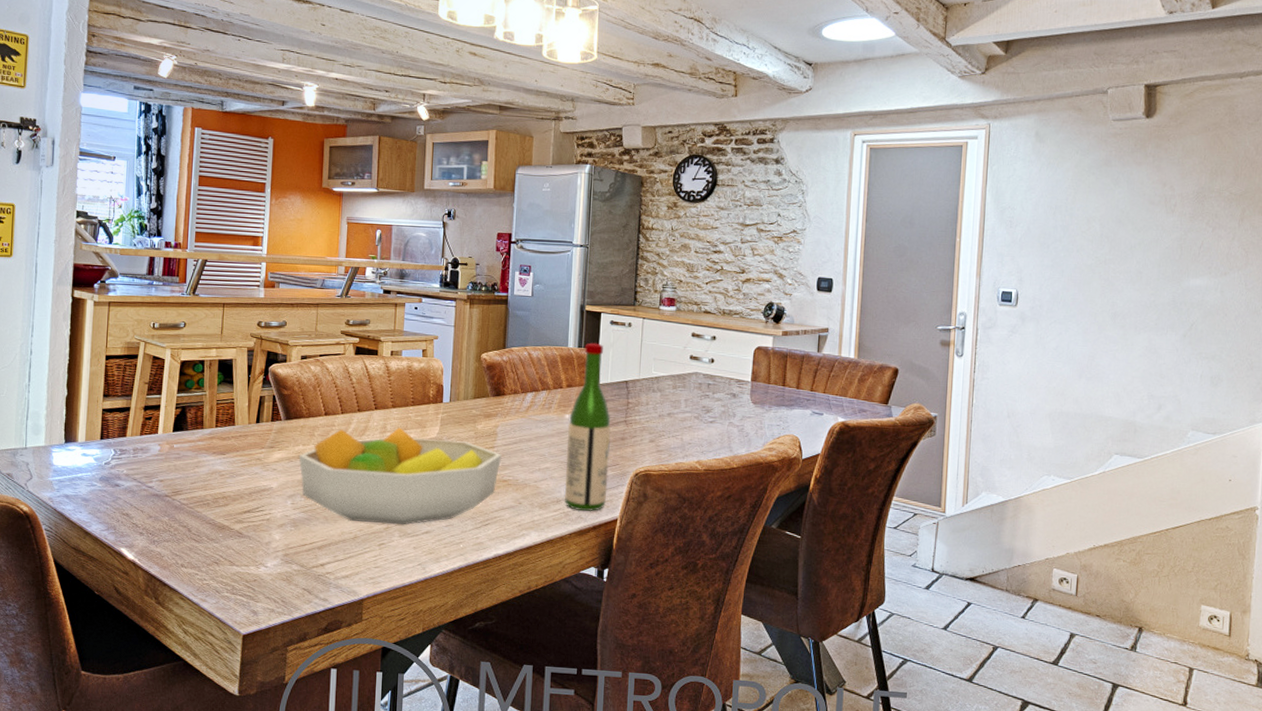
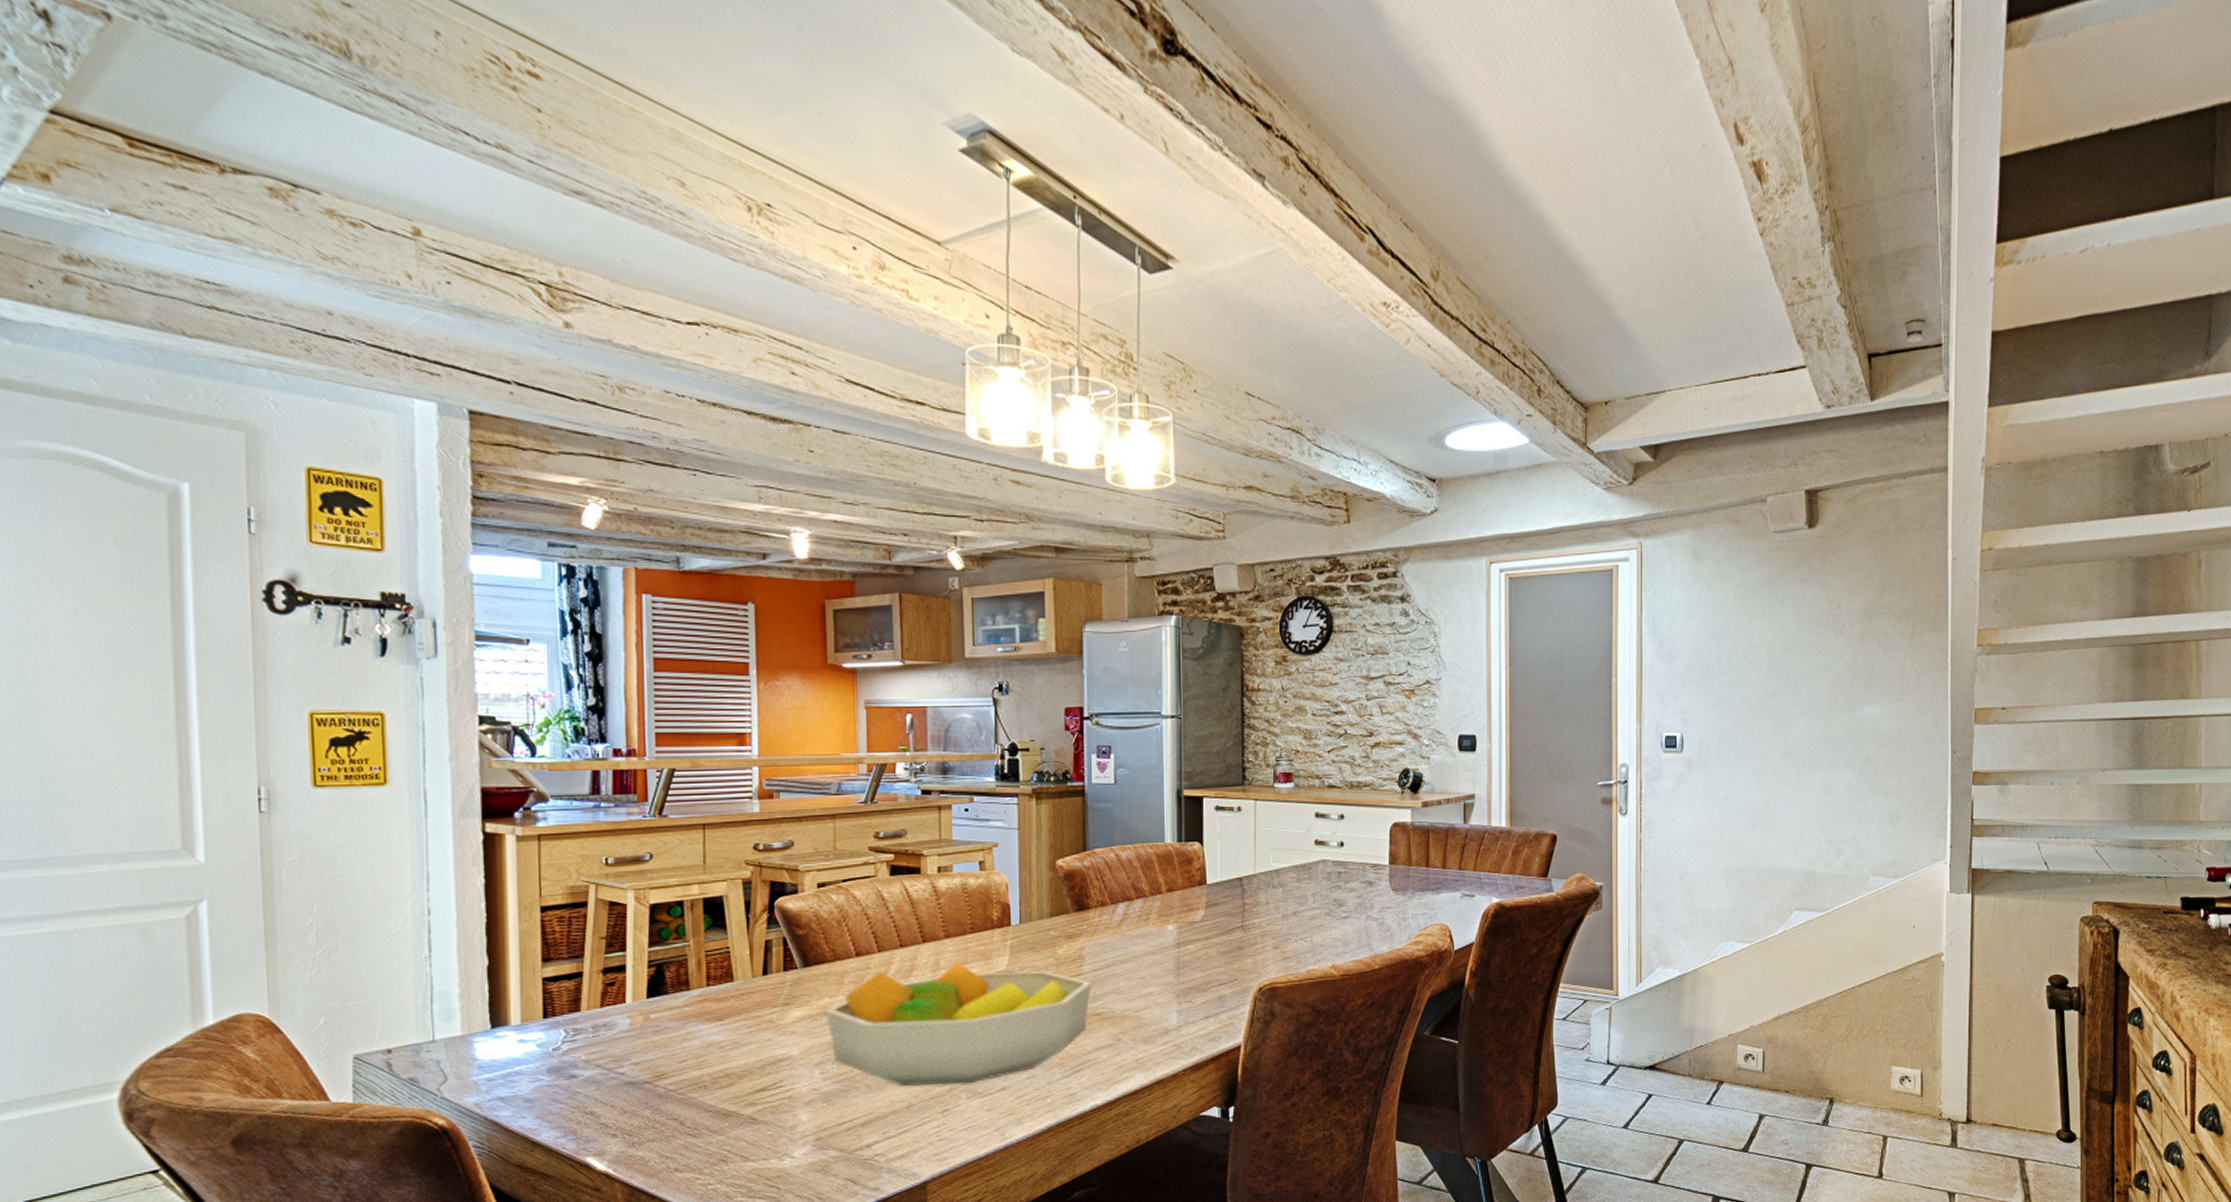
wine bottle: present [564,342,611,511] -> none [1173,834,1226,1040]

